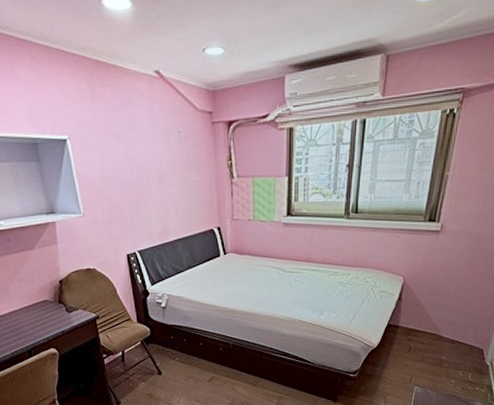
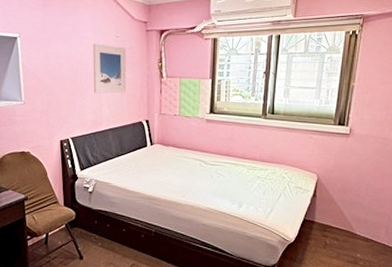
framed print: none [153,142,194,200] -> present [93,43,127,93]

